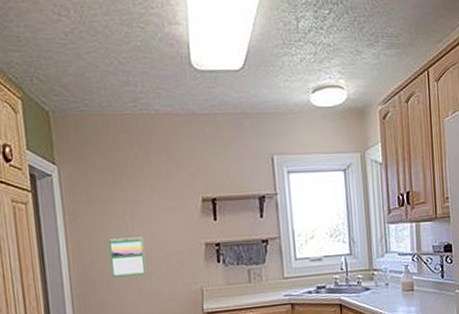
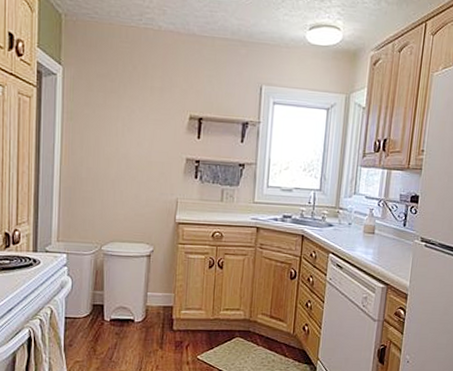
calendar: present [109,237,147,277] -> none [97,141,131,179]

